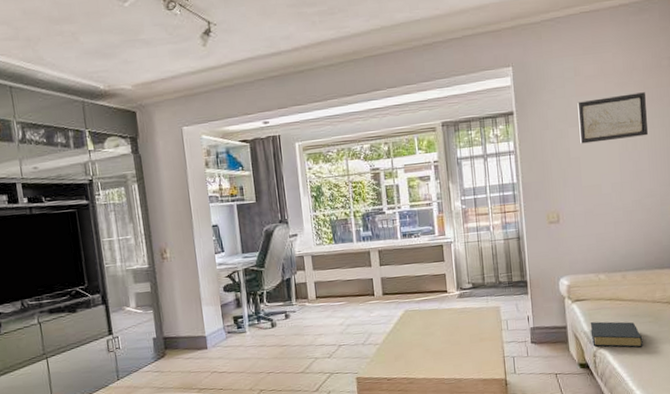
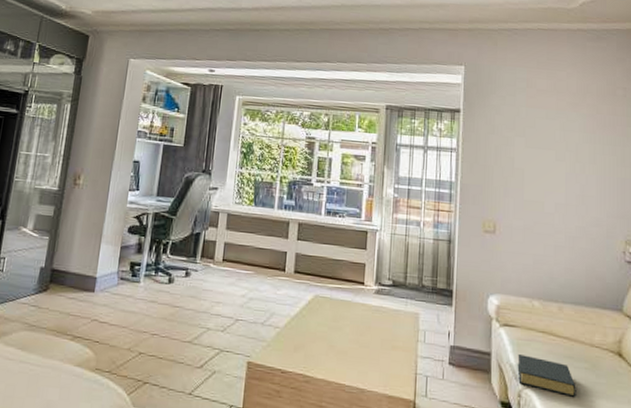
wall art: present [577,92,648,144] -> none [526,113,598,161]

